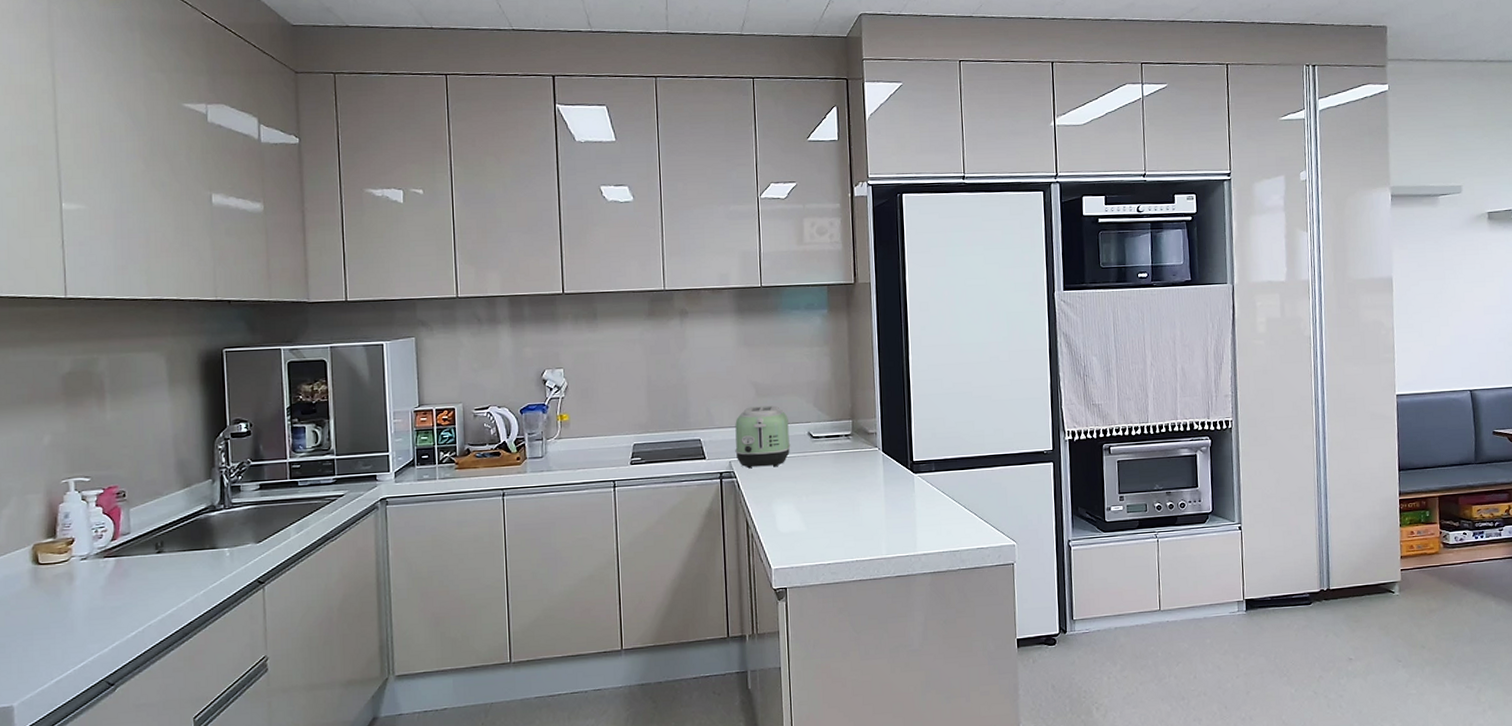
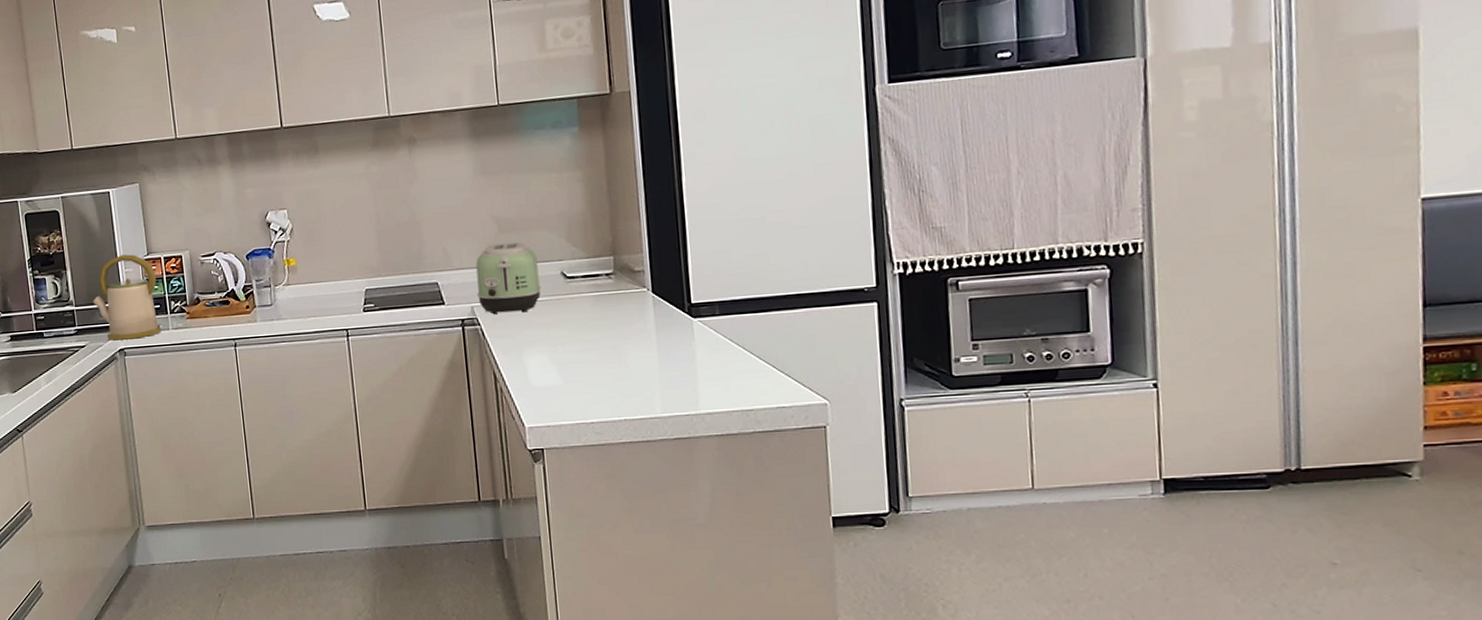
kettle: none [355,405,428,490] -> present [92,254,162,341]

